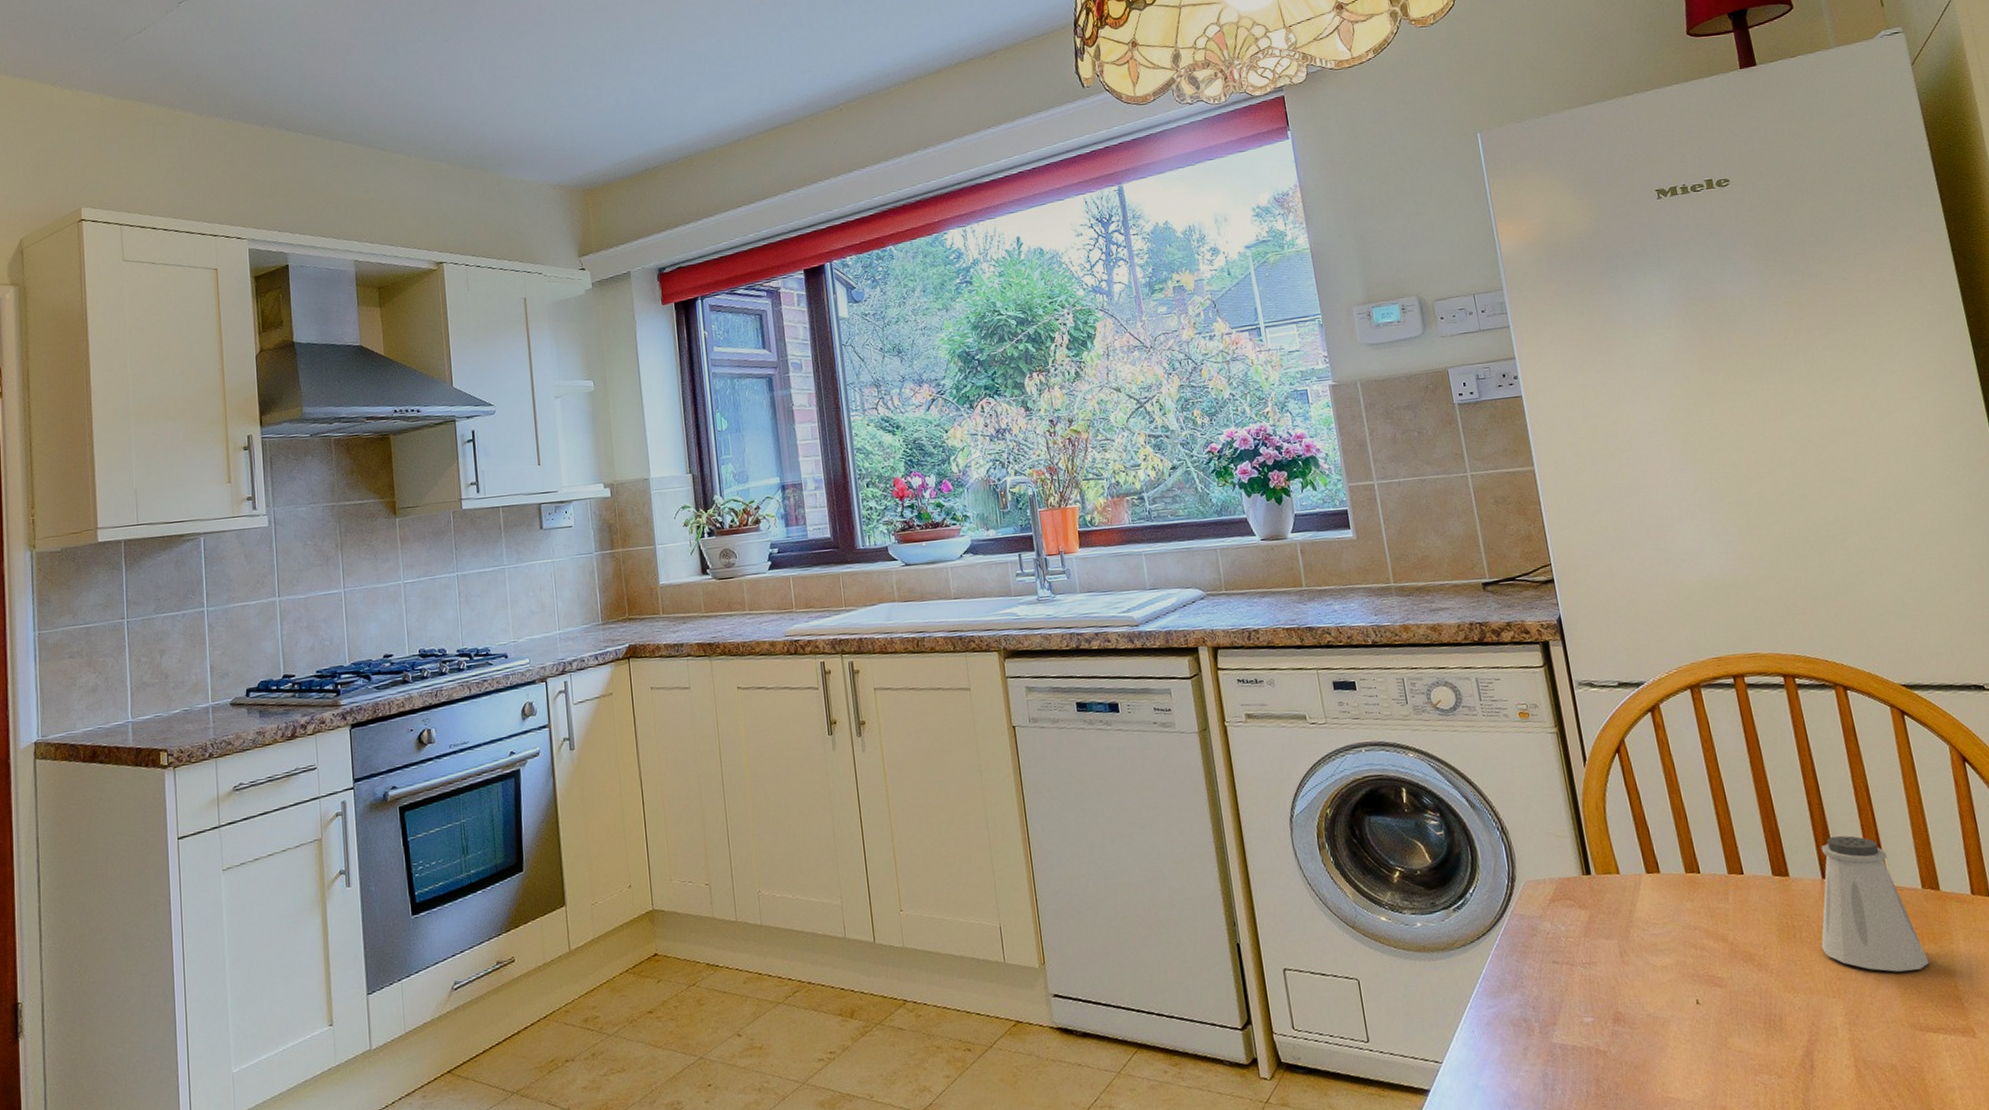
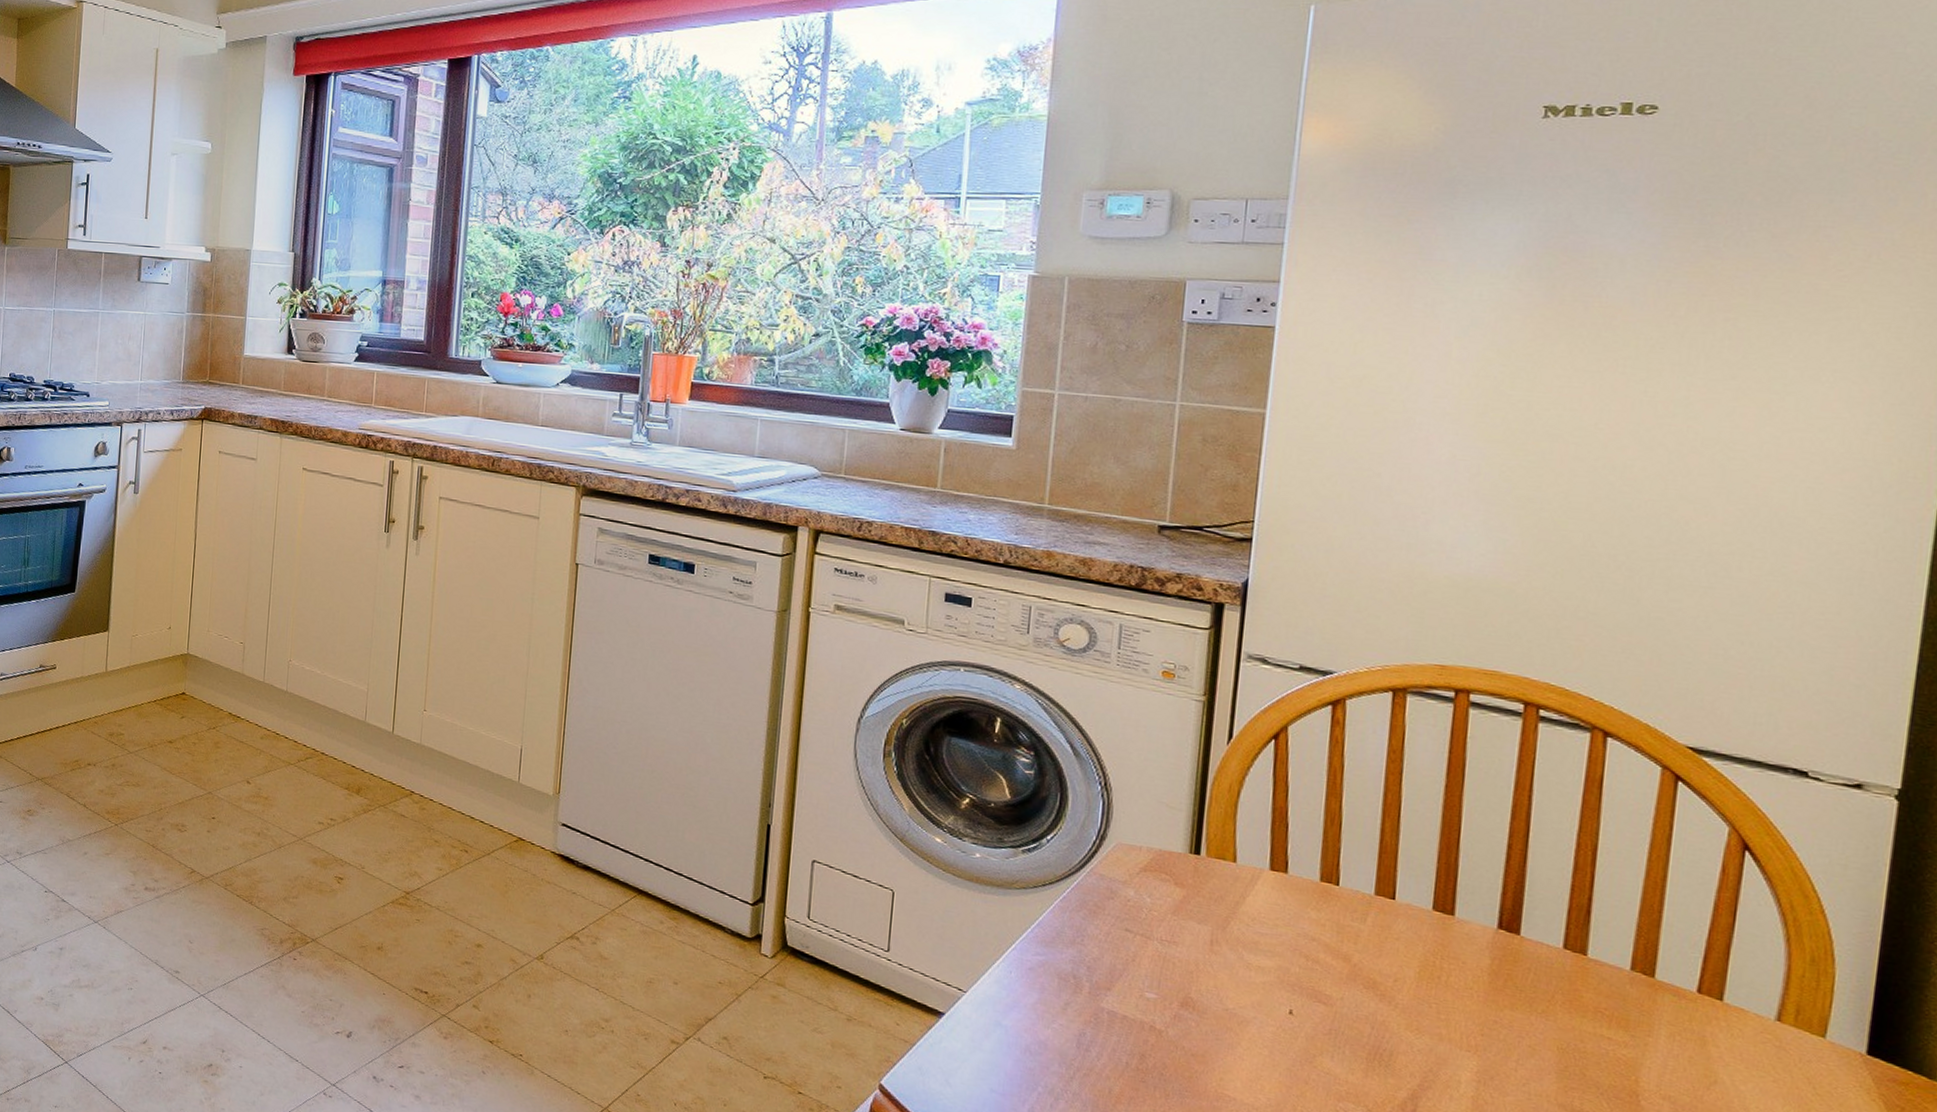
saltshaker: present [1821,835,1930,972] -> none [1470,888,1610,1052]

